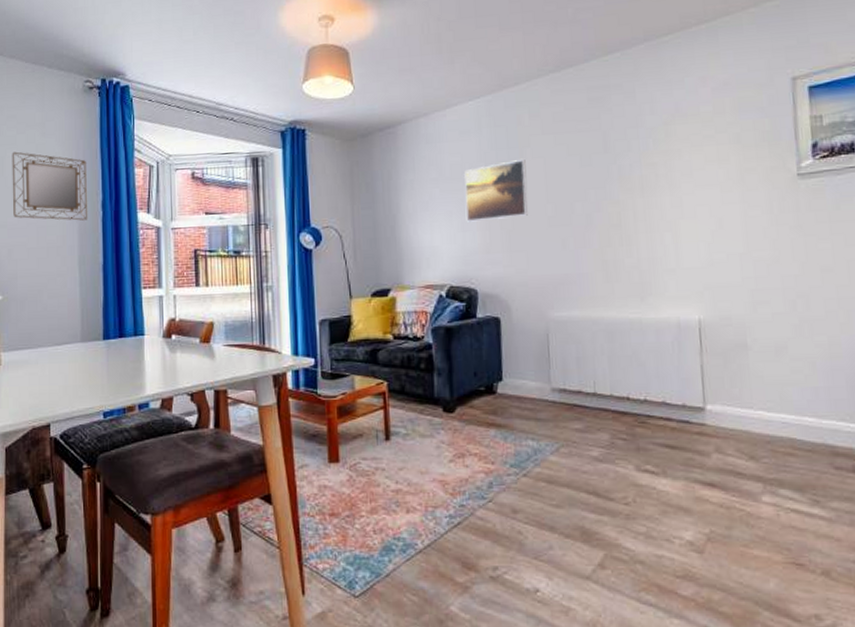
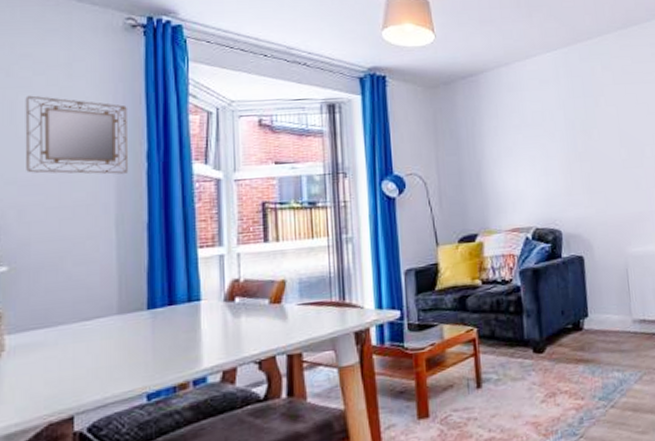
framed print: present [464,158,528,222] -> none [545,106,604,166]

